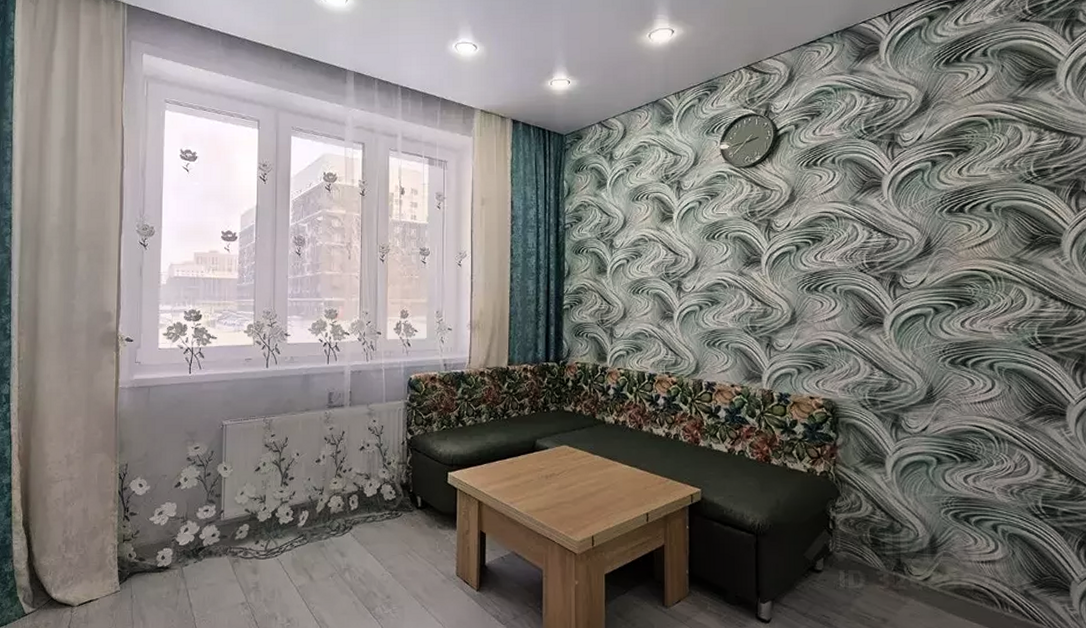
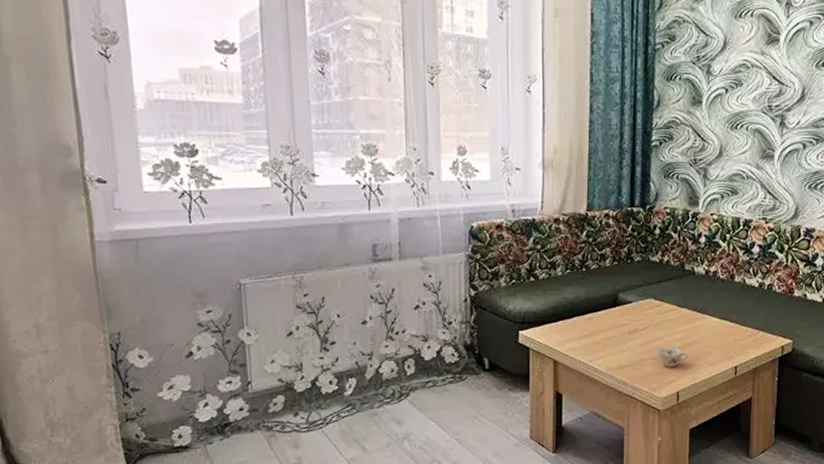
teacup: none [574,491,601,511] -> present [659,346,688,367]

